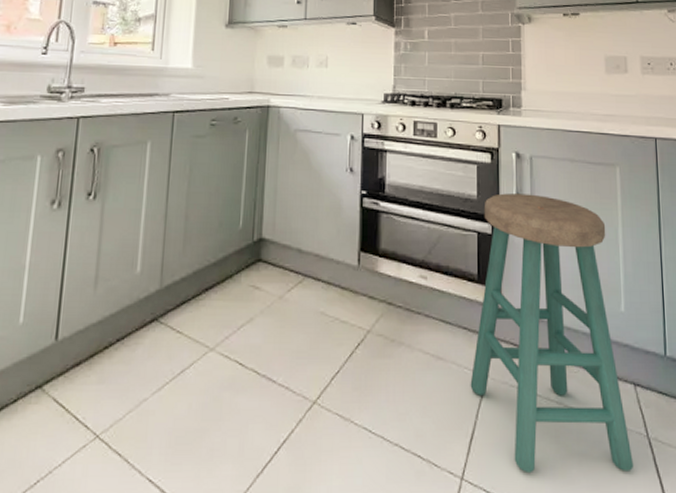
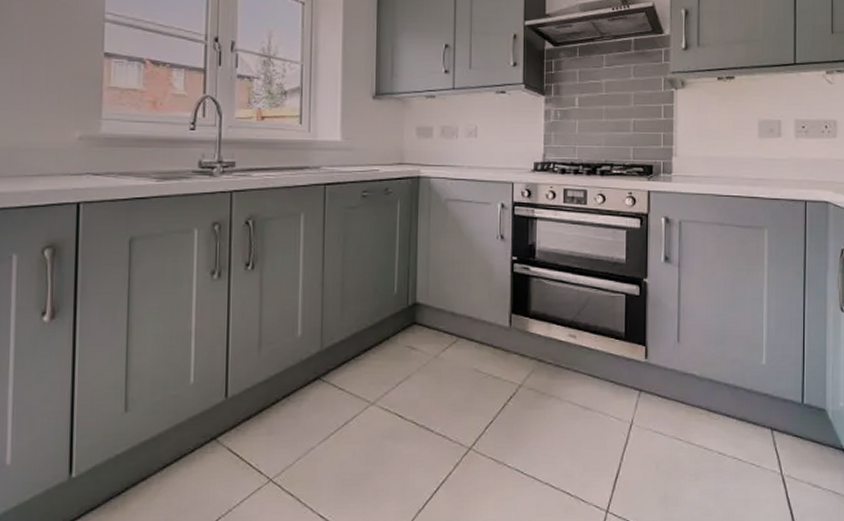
stool: present [470,193,634,474] -> none [616,257,768,507]

